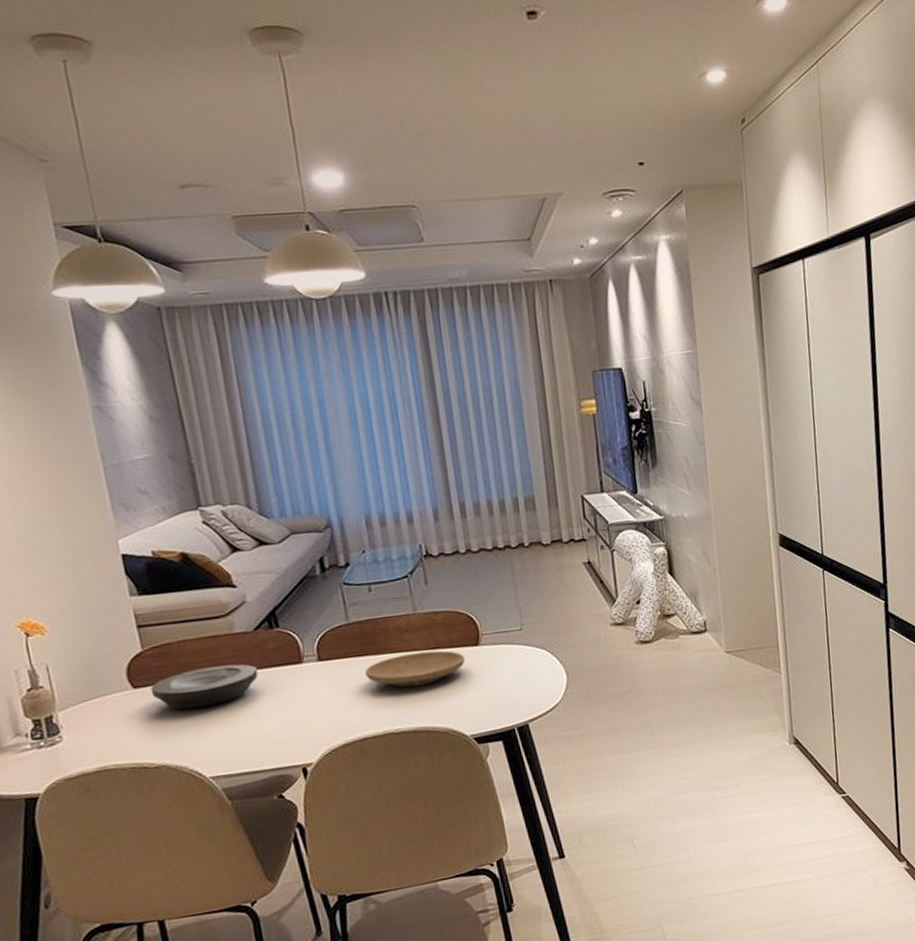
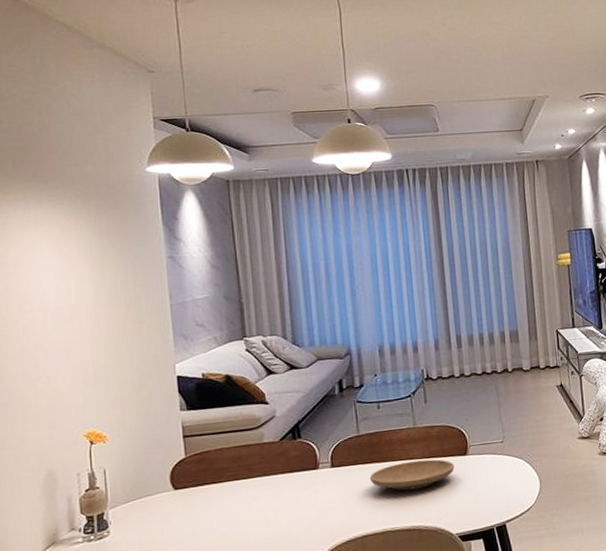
plate: present [150,664,258,710] -> none [188,469,280,509]

